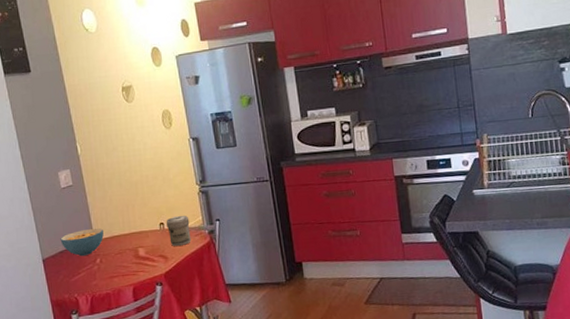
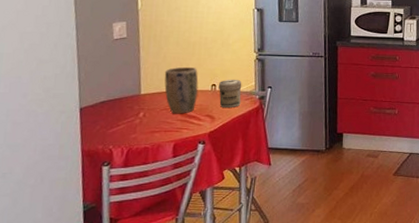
cereal bowl: present [60,228,104,257] -> none [103,82,152,109]
plant pot: none [113,207,148,257] -> present [164,66,199,114]

